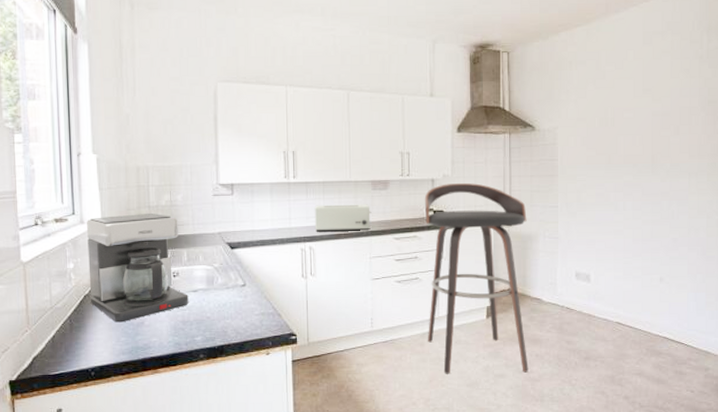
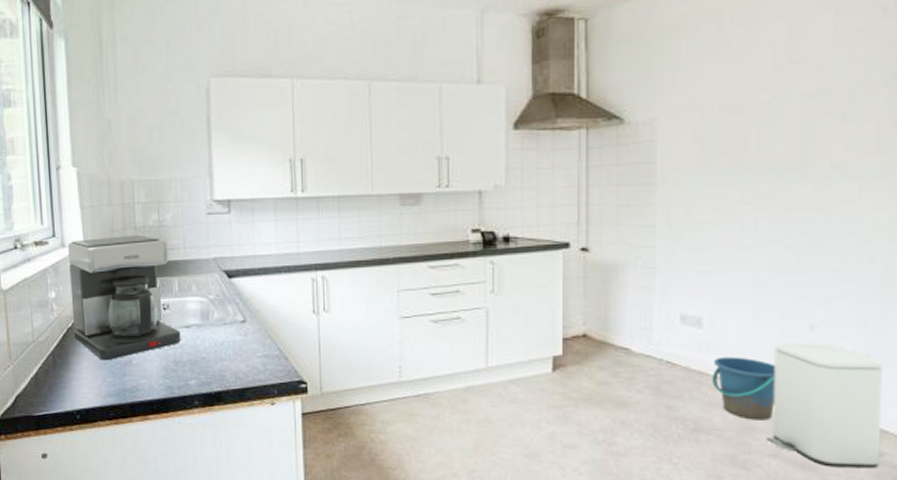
toaster: present [314,204,372,232] -> none [327,223,400,258]
bar stool: present [424,183,529,374] -> none [468,196,611,444]
bucket: none [597,302,639,349] -> present [712,356,776,421]
pedal bin: none [634,291,707,381] -> present [767,343,884,469]

